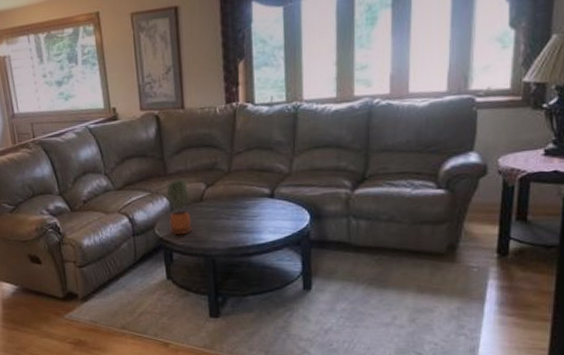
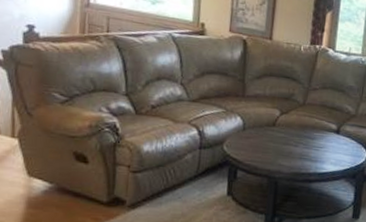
potted plant: present [167,178,192,235] -> none [239,101,264,155]

